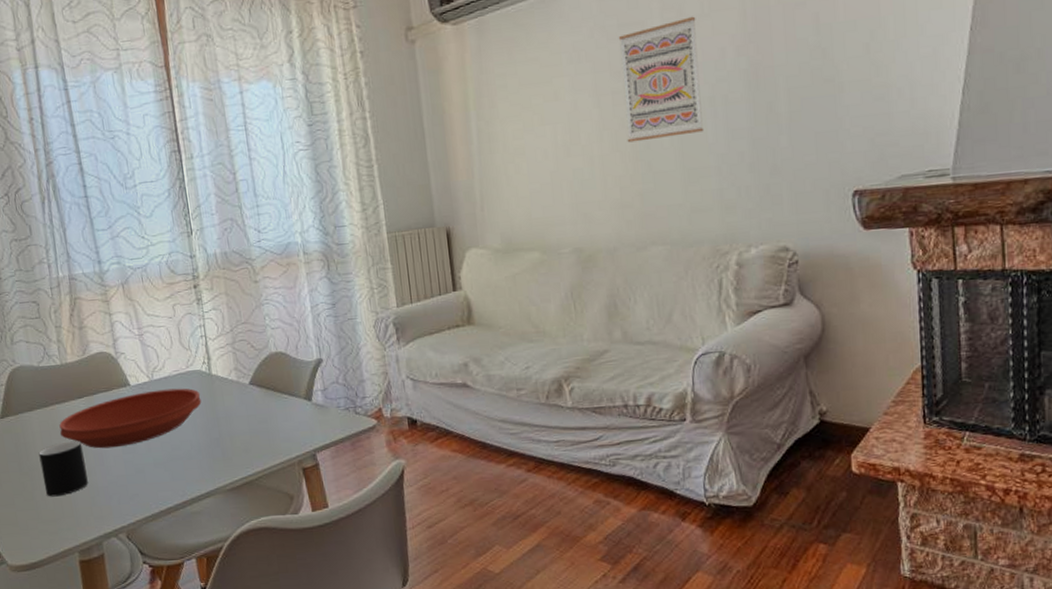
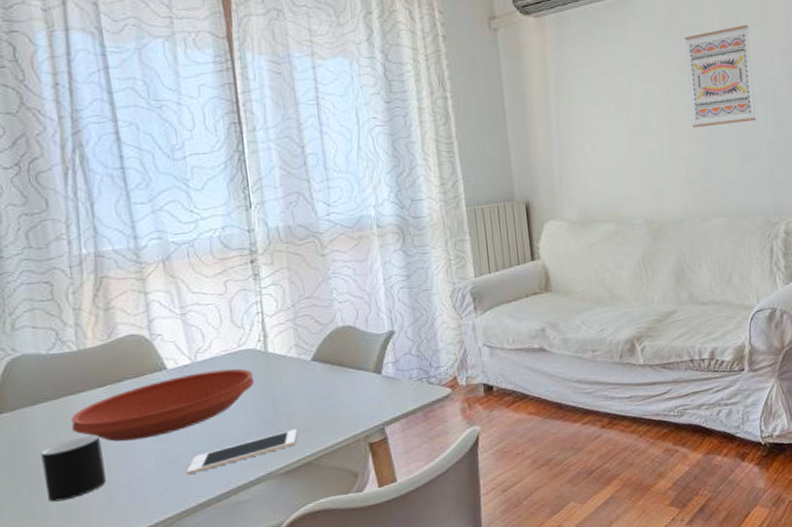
cell phone: none [150,449,240,484] -> present [186,429,297,475]

